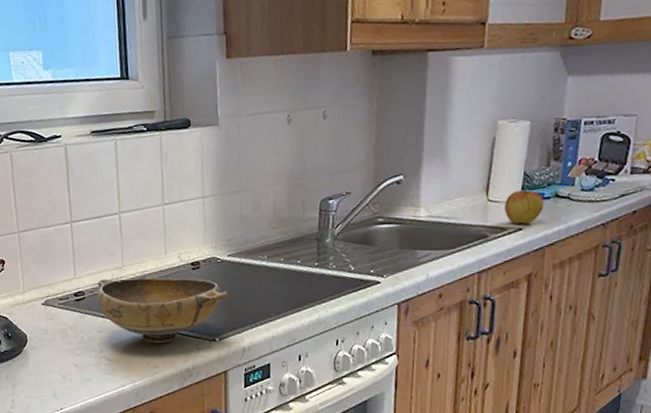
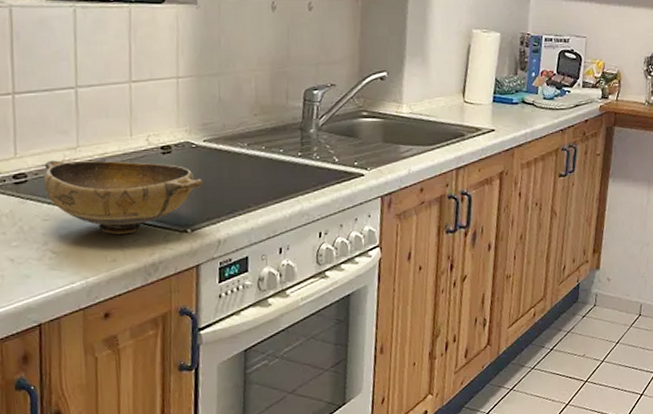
apple: present [504,187,545,224] -> none [479,92,513,126]

